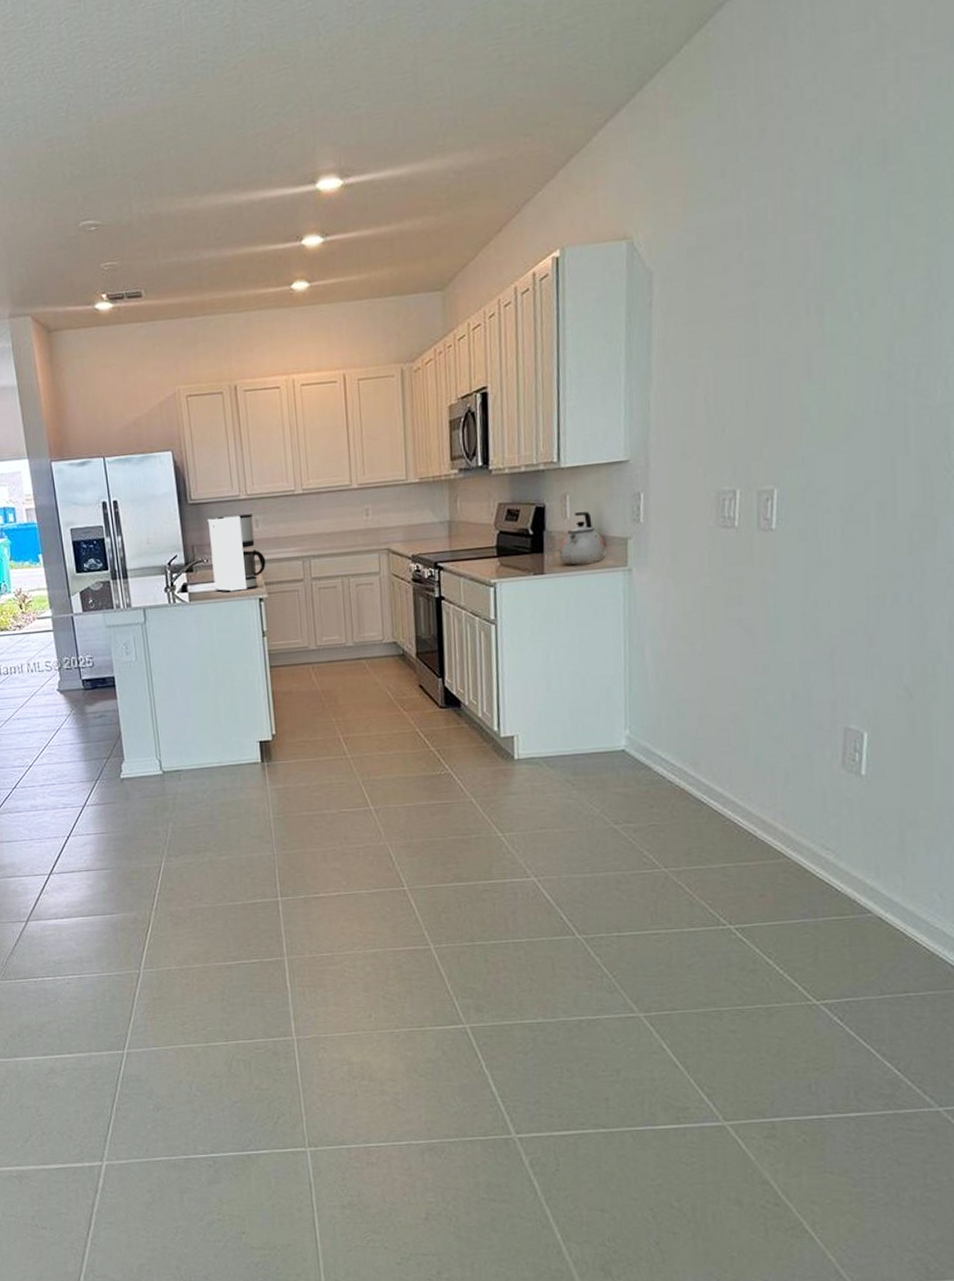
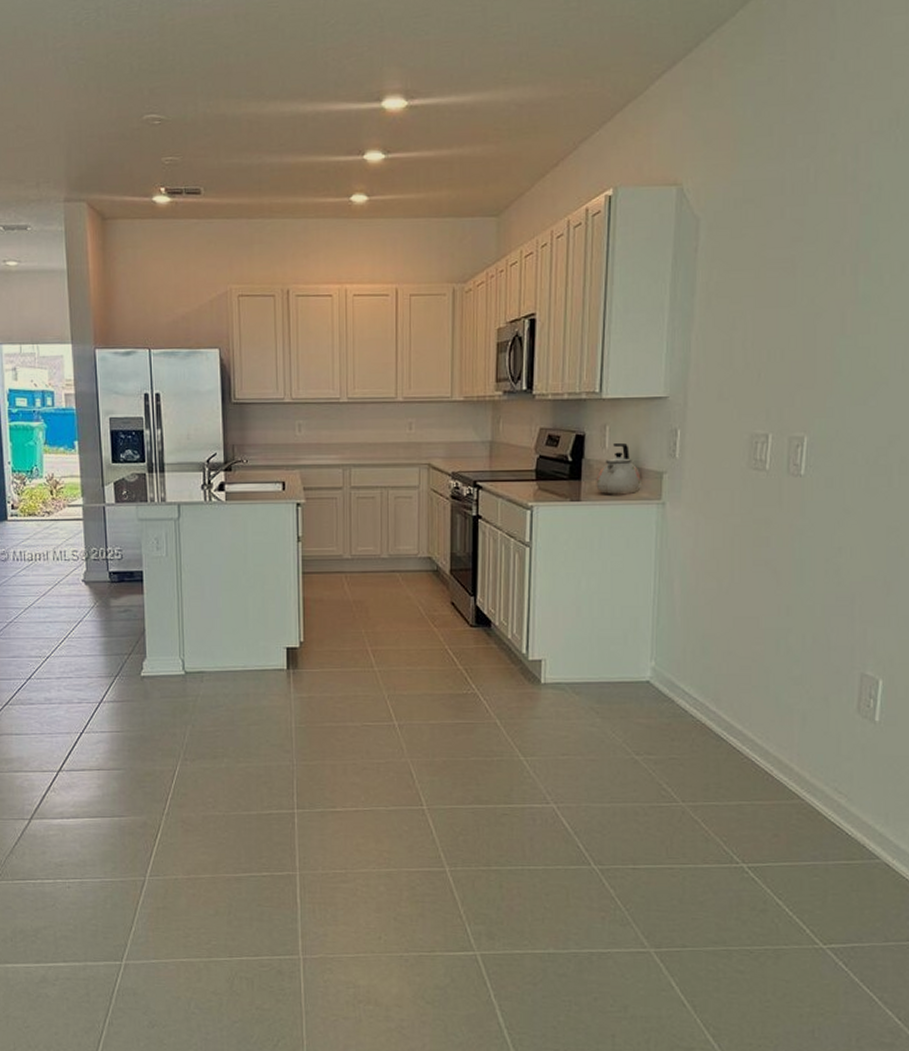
coffee maker: present [207,514,266,592] -> none [250,417,306,494]

